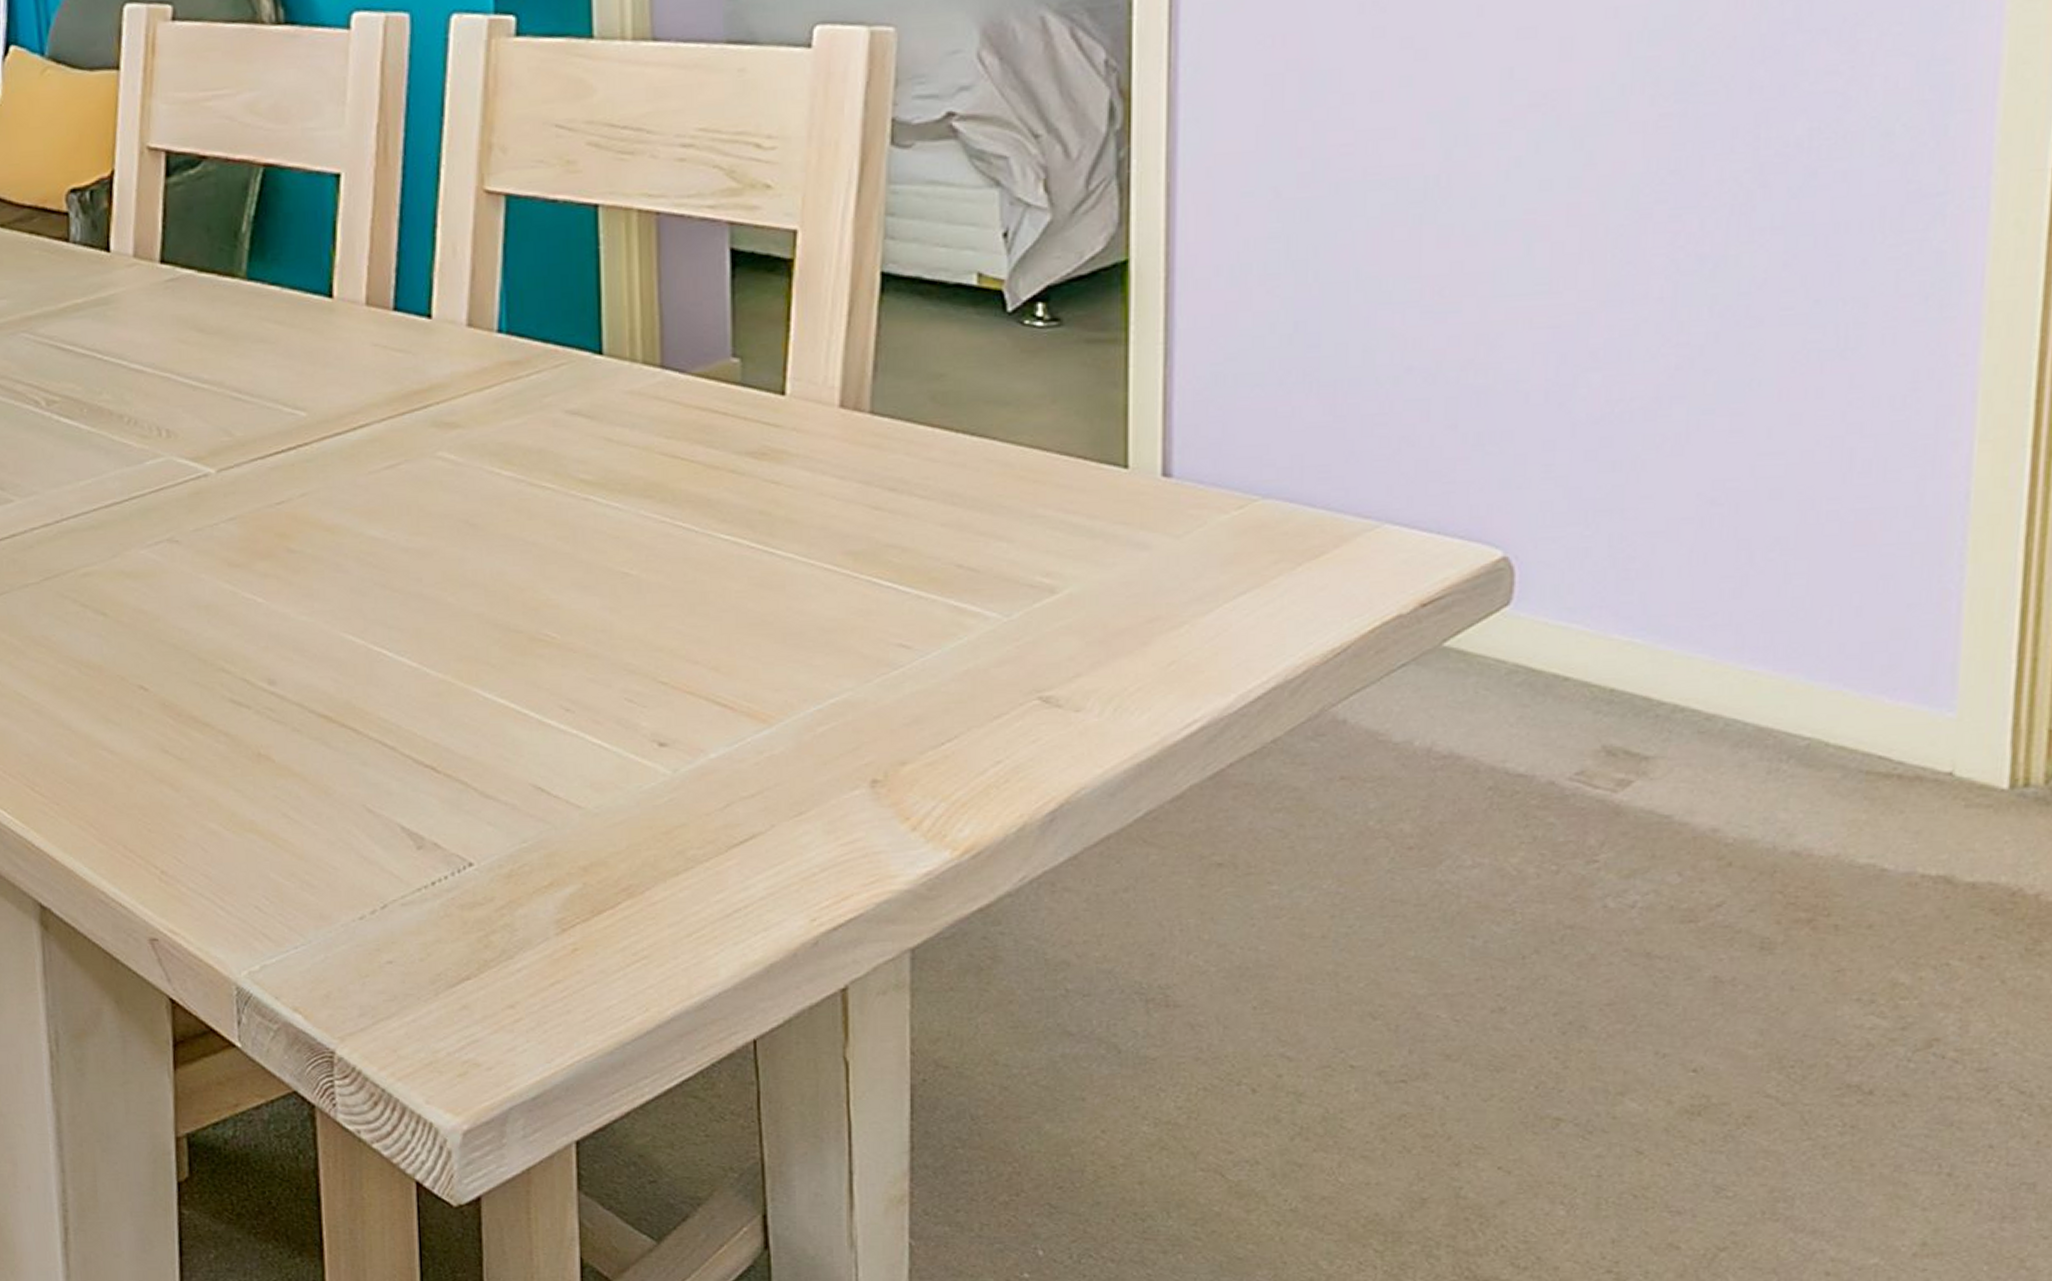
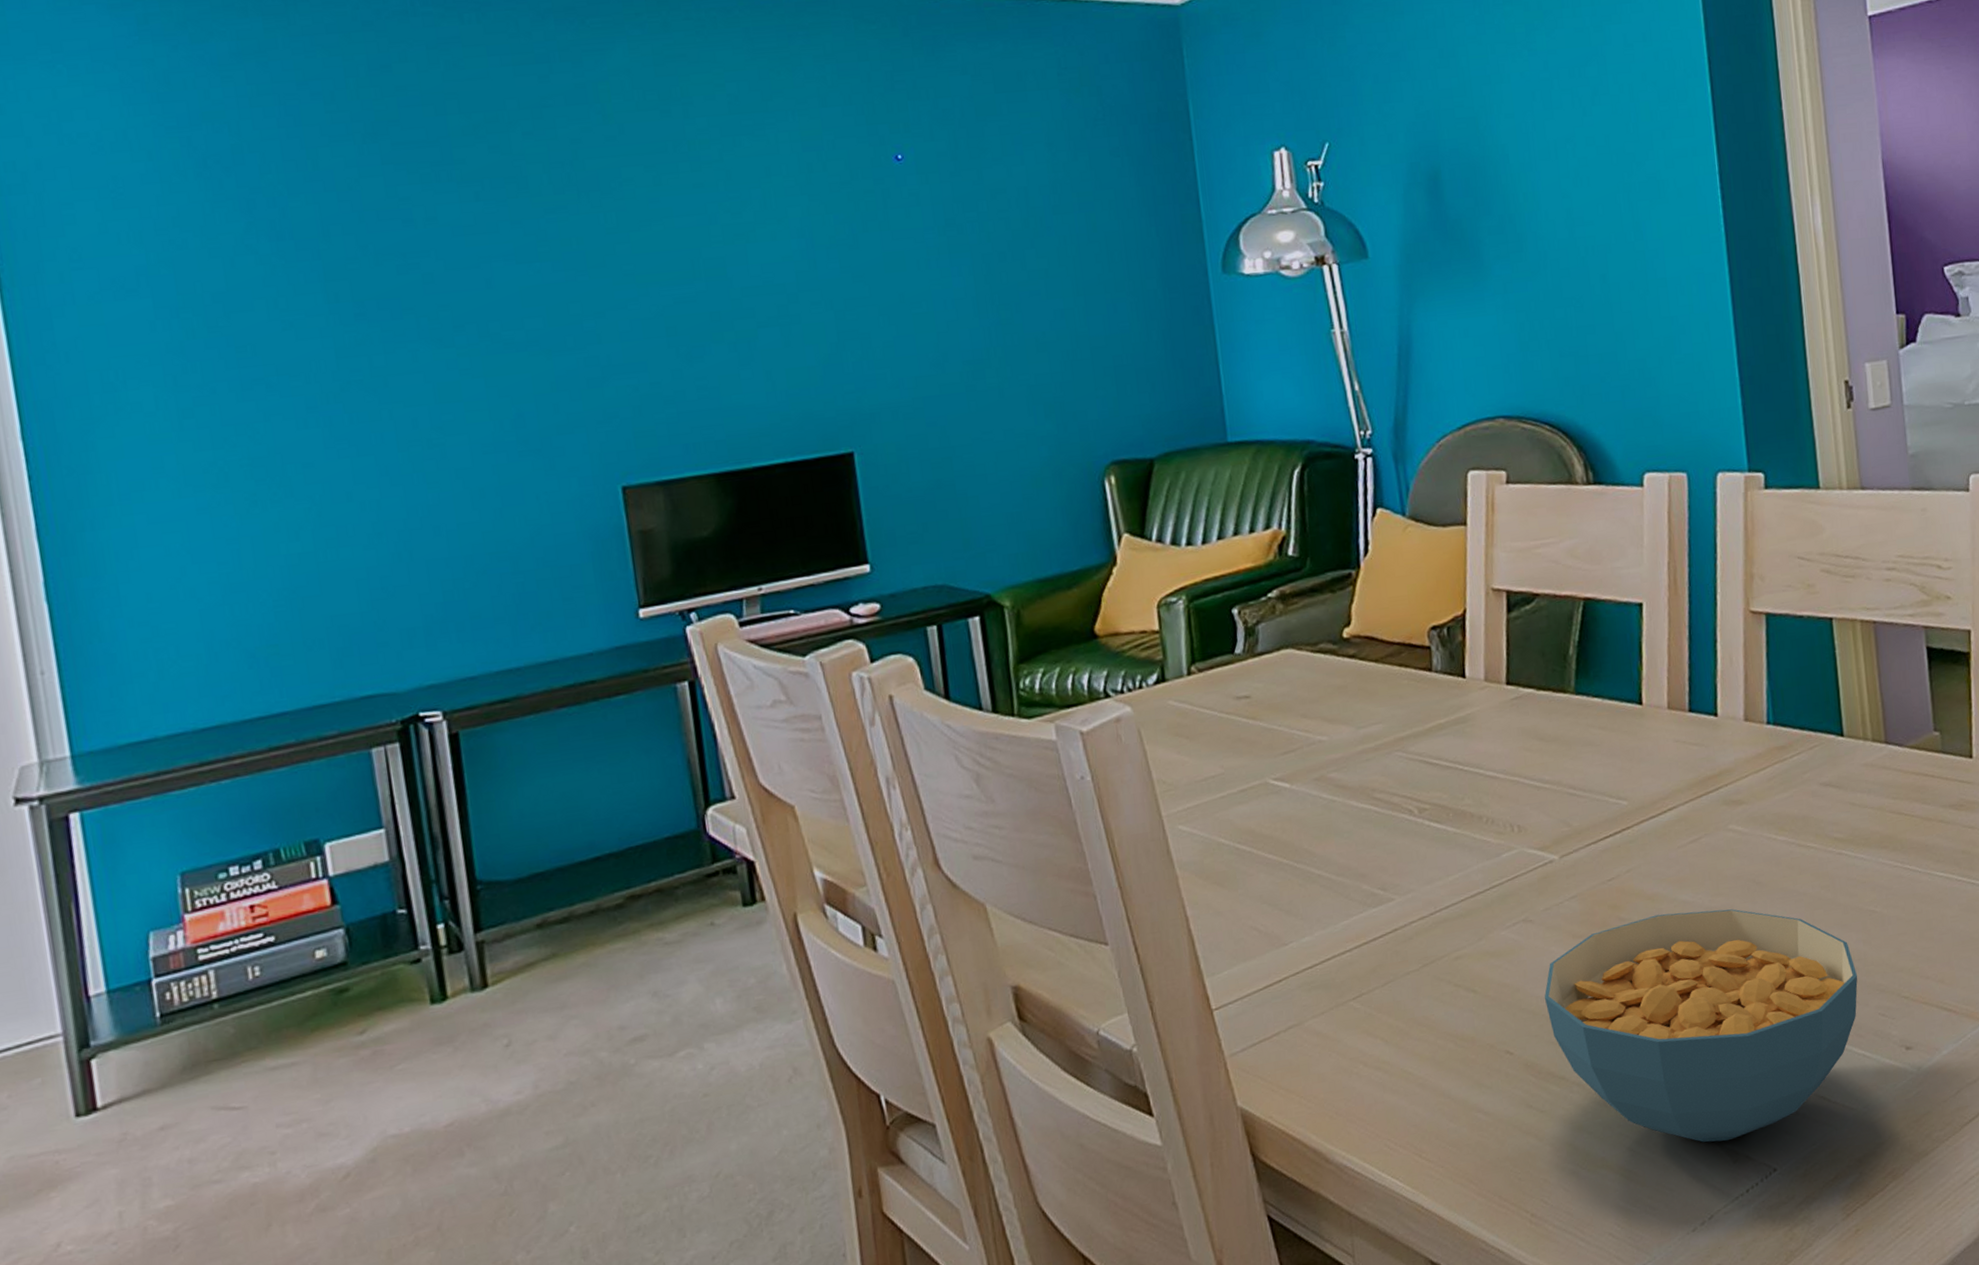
cereal bowl: none [189,549,600,823] -> present [1544,909,1858,1143]

